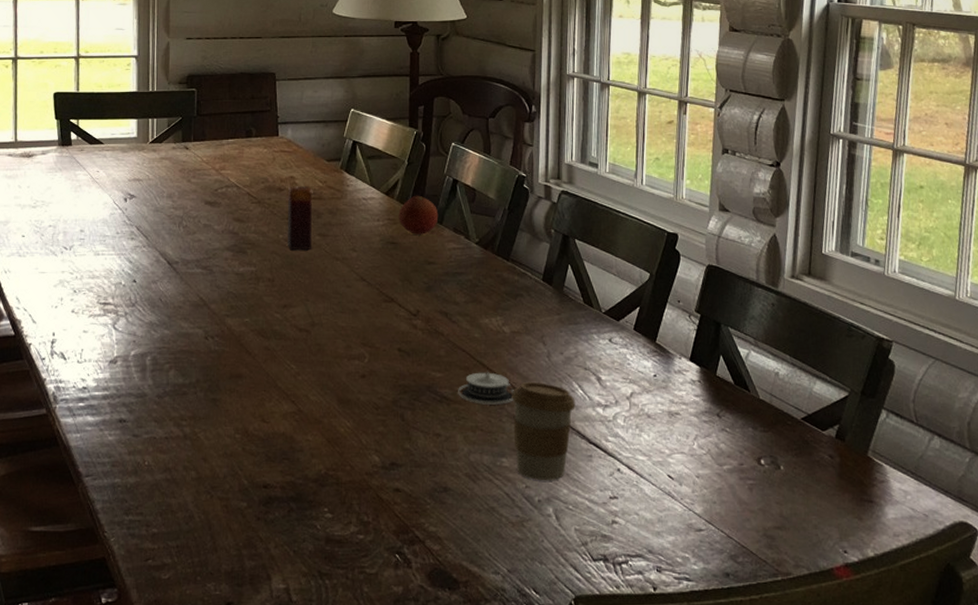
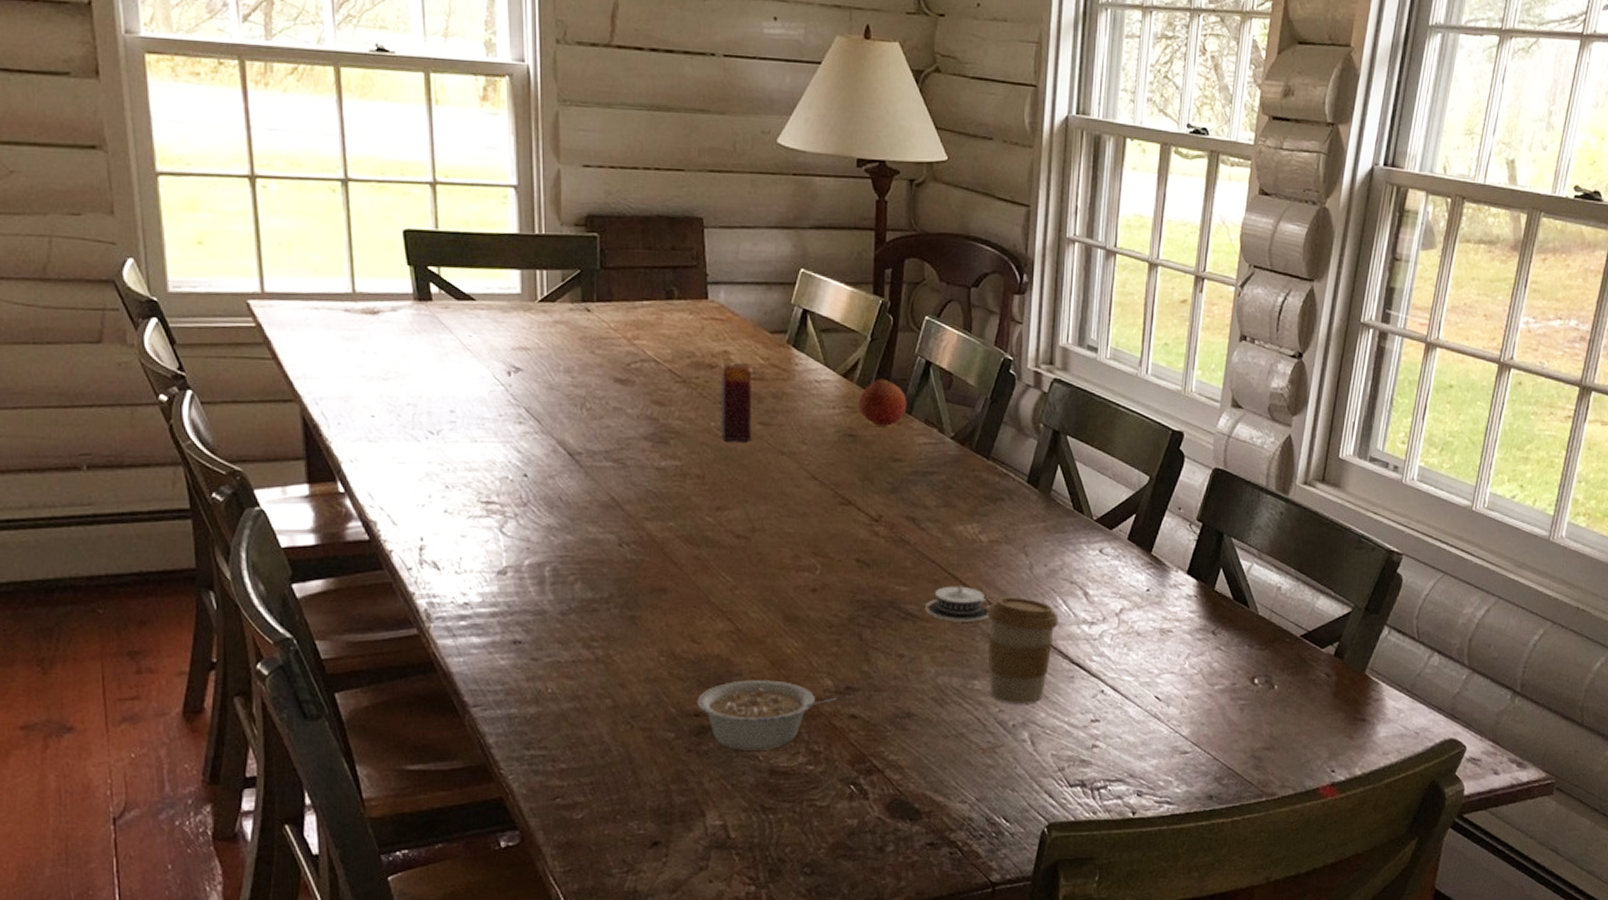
legume: none [265,456,382,520] -> present [697,680,836,750]

